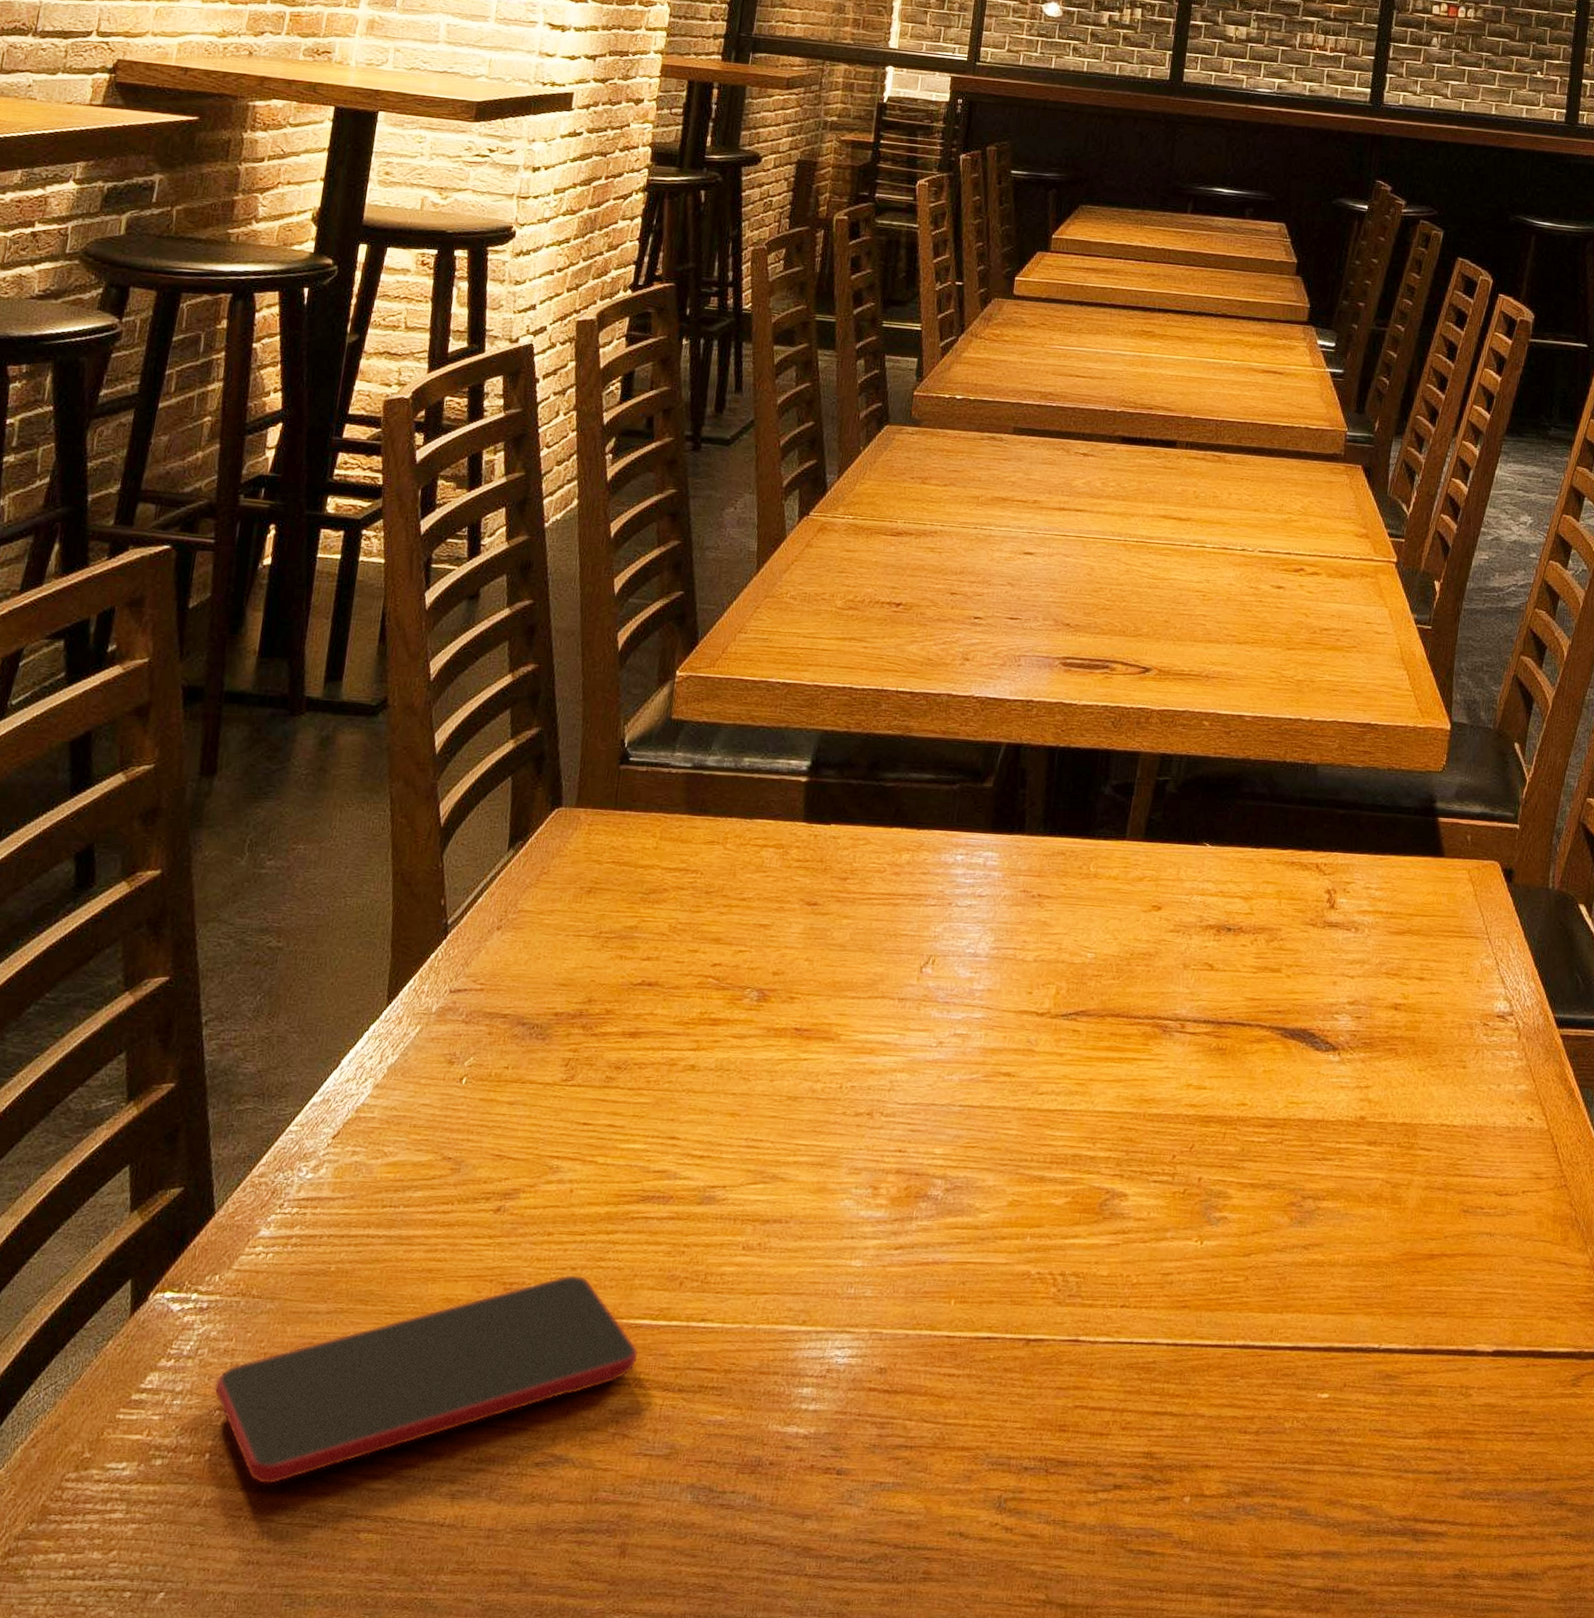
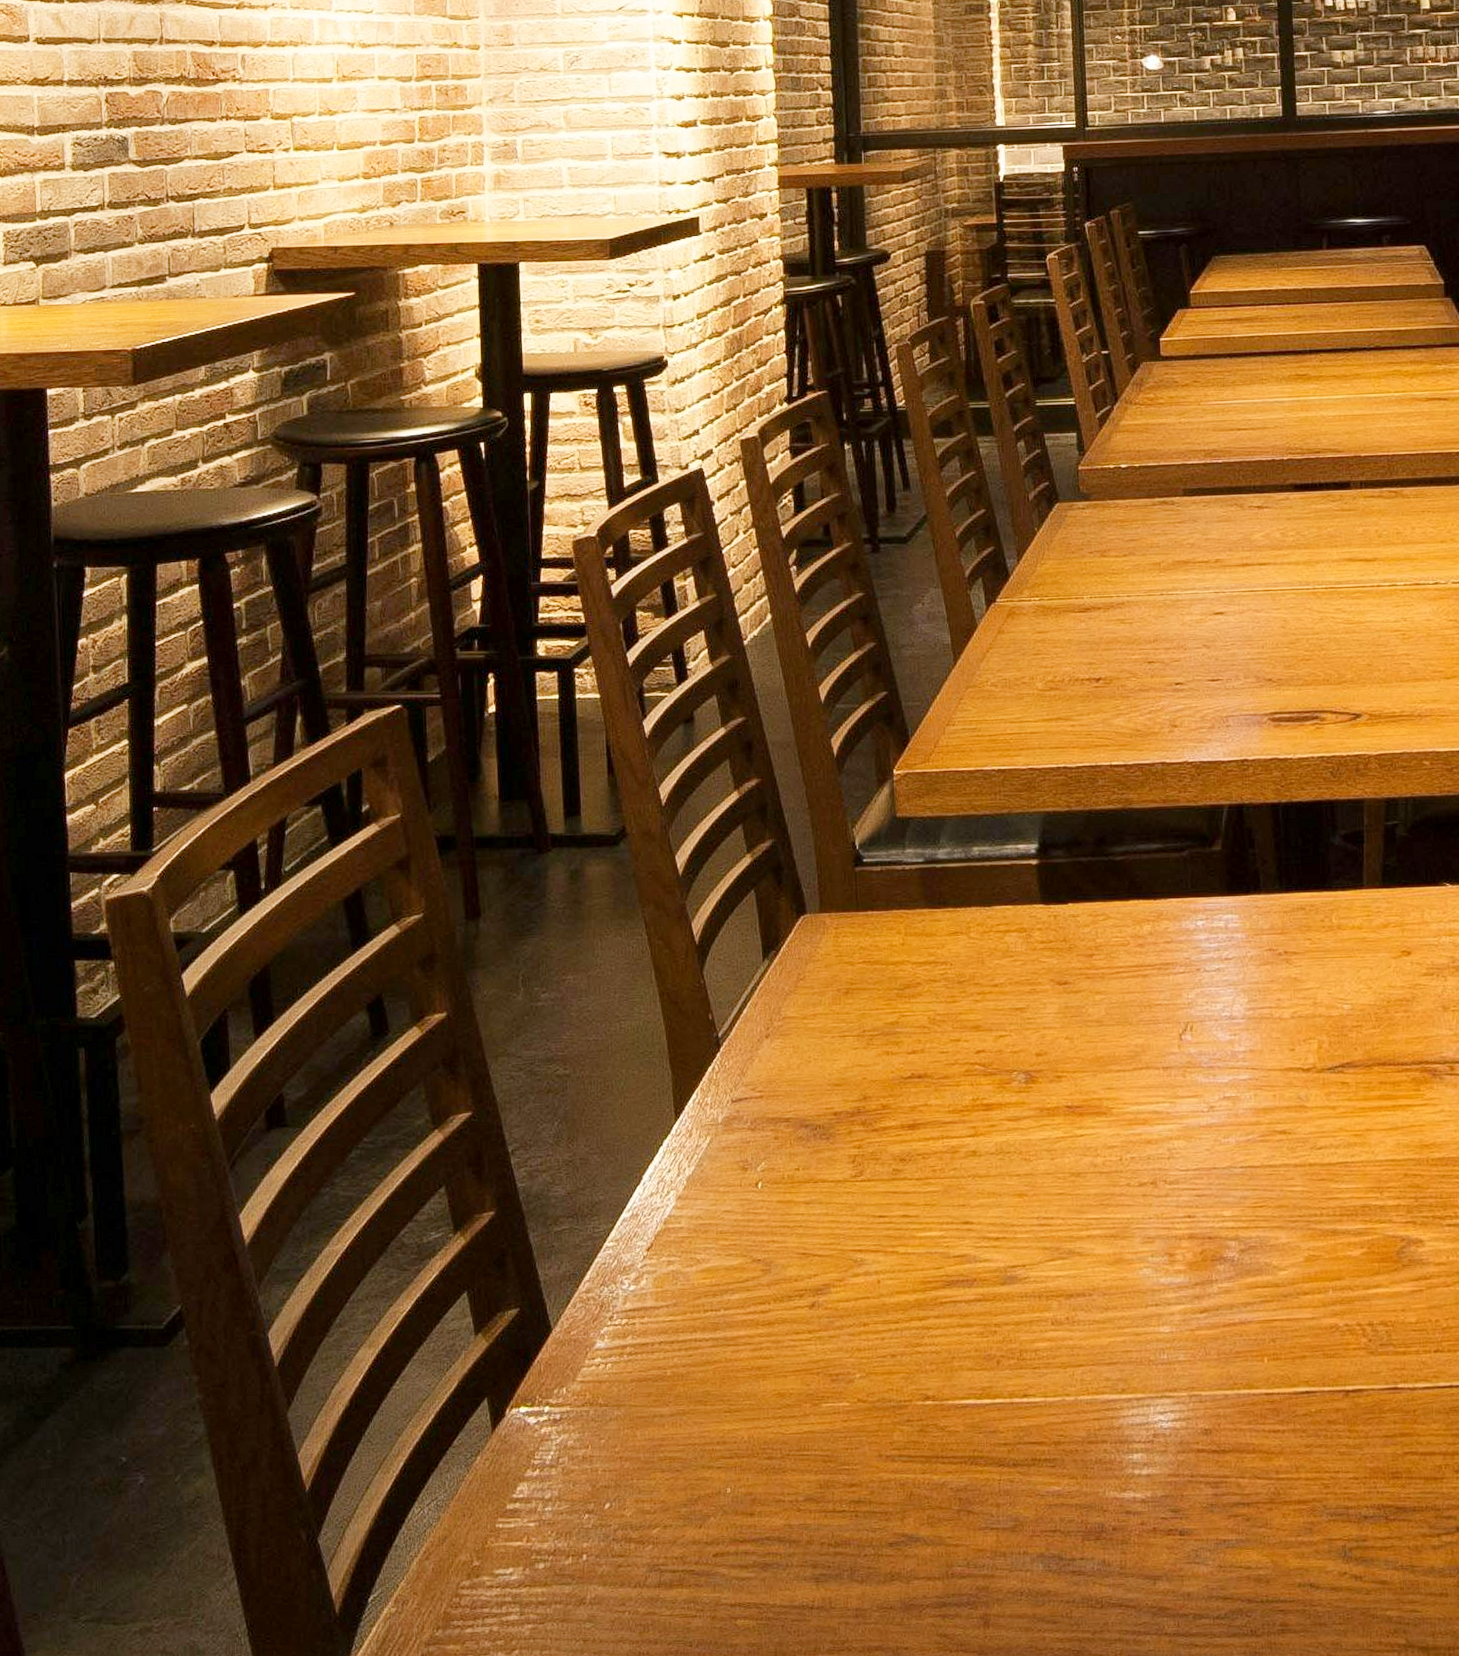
smartphone: present [213,1275,639,1485] -> none [579,1362,969,1581]

